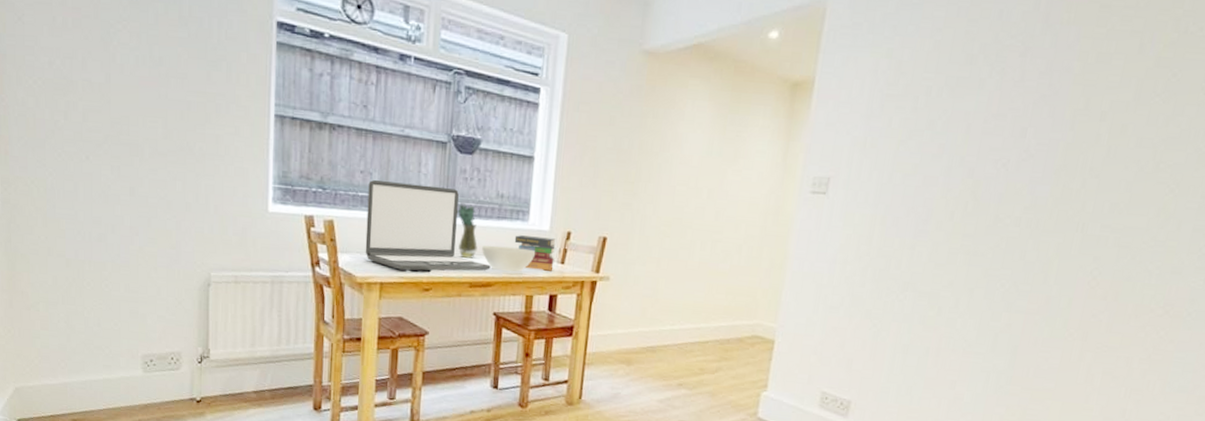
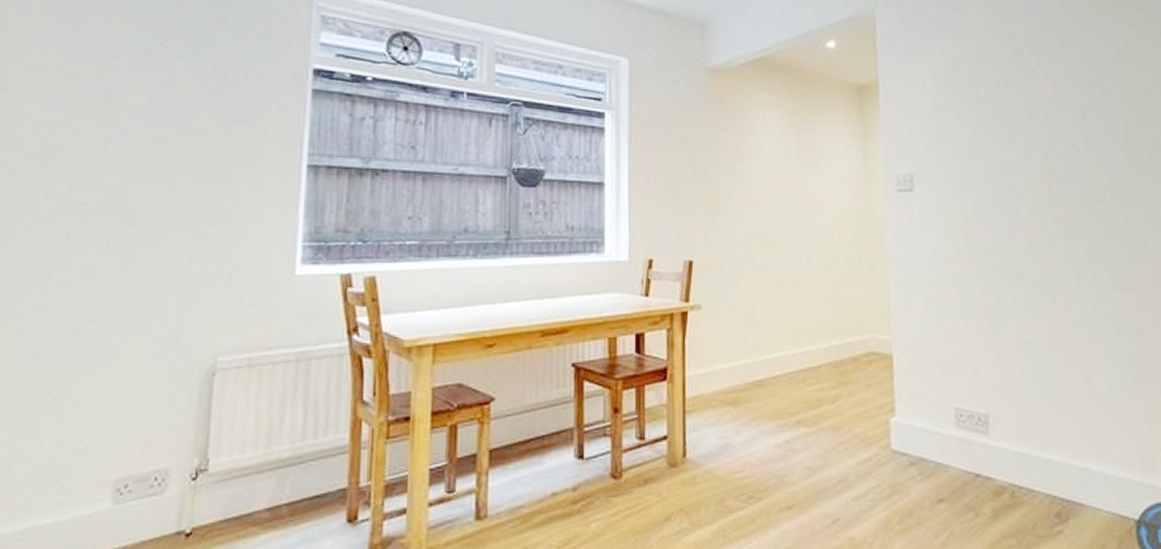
laptop: present [365,179,491,272] -> none [414,224,565,327]
vase: present [457,203,478,258] -> none [522,240,548,302]
bowl: present [482,245,536,273] -> none [553,284,616,313]
books: present [514,235,556,271] -> none [590,269,637,307]

